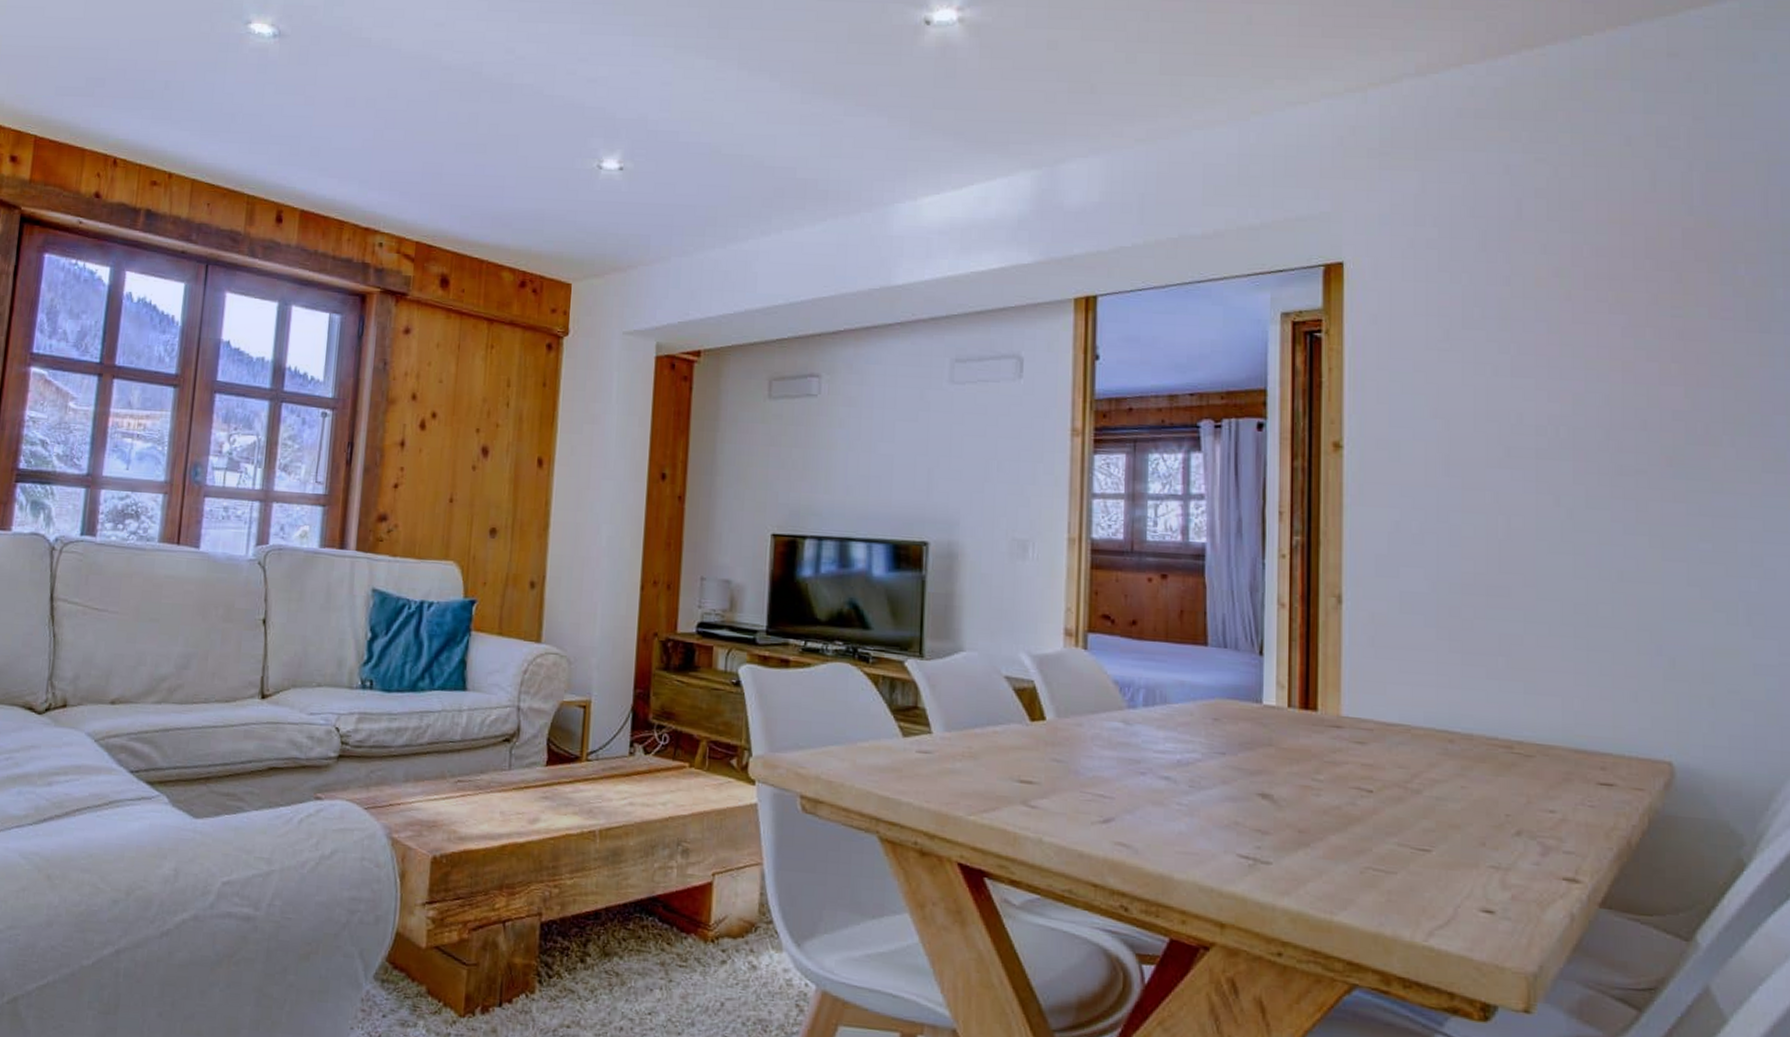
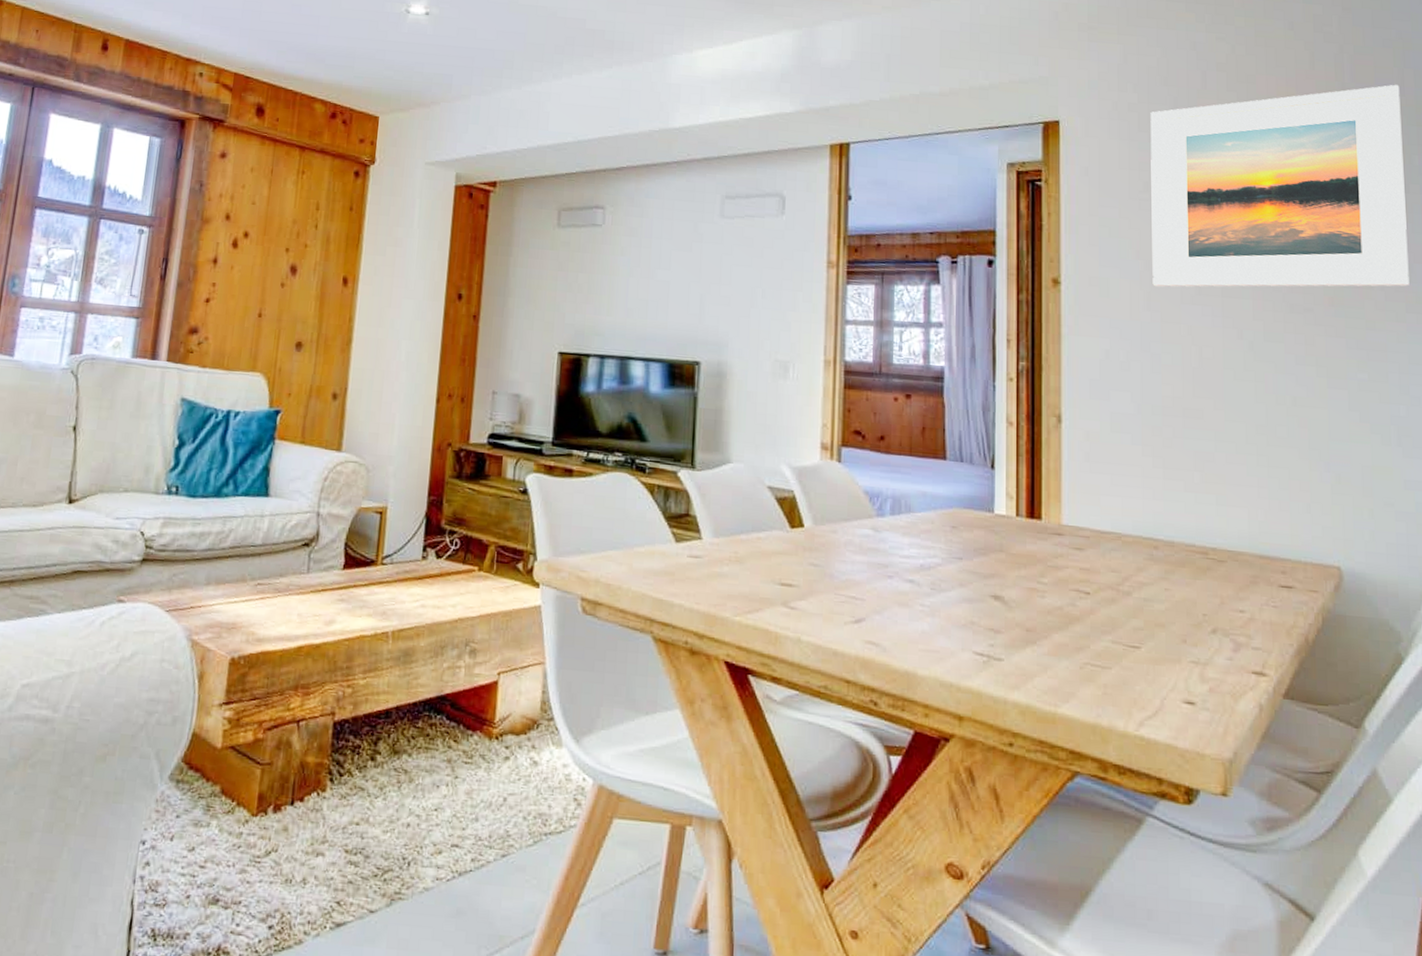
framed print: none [1452,205,1767,449] -> present [1150,84,1410,287]

